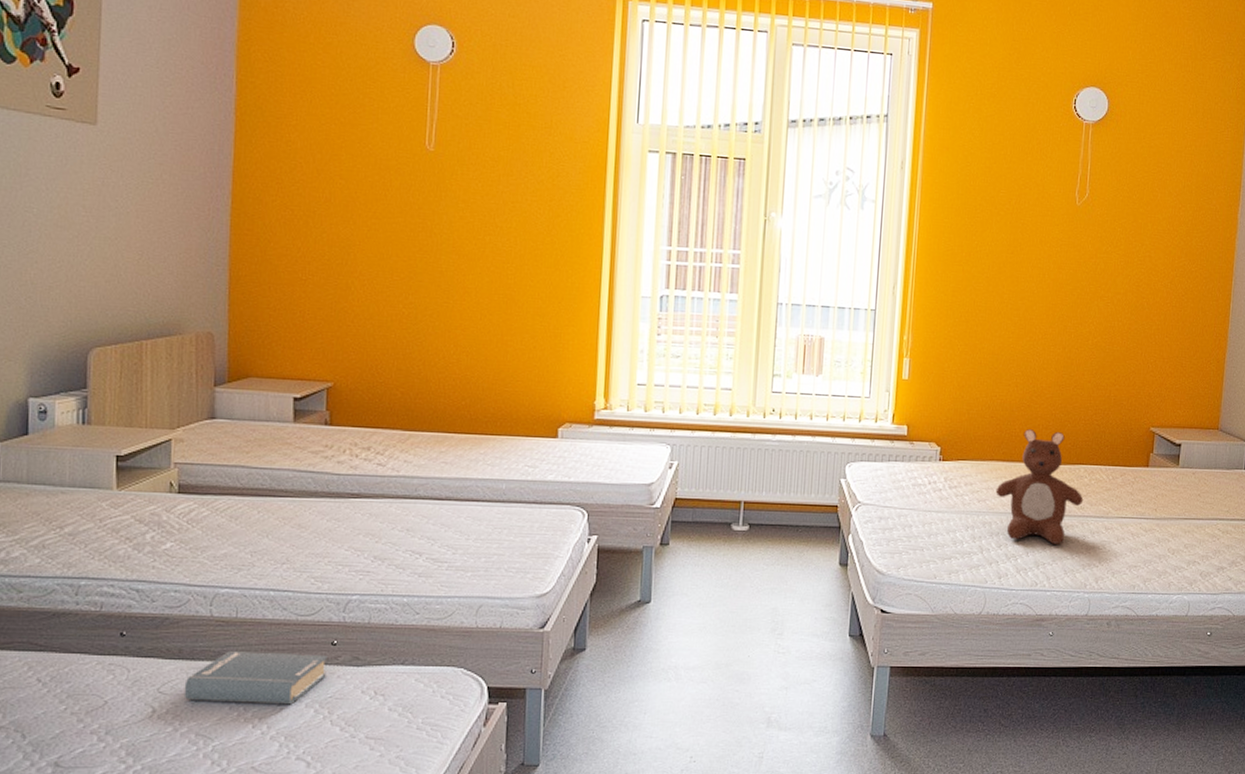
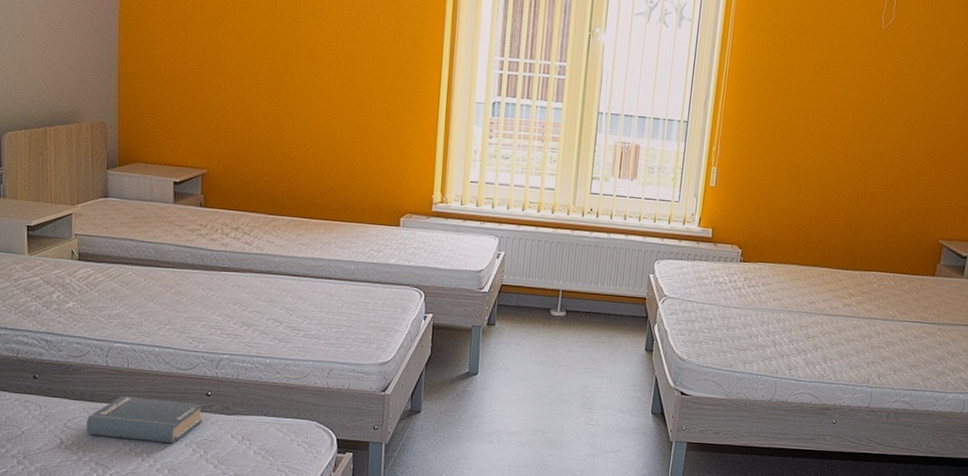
teddy bear: present [995,429,1084,544] -> none [790,237,872,343]

